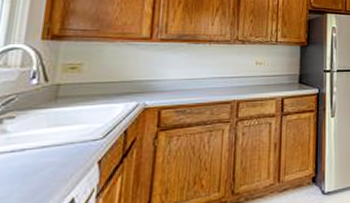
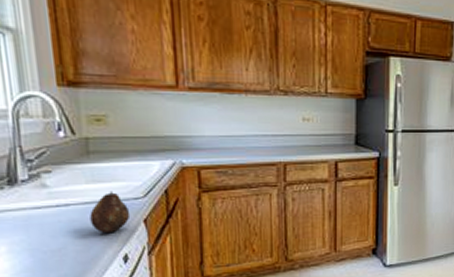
fruit: none [43,133,86,177] -> present [90,190,131,232]

